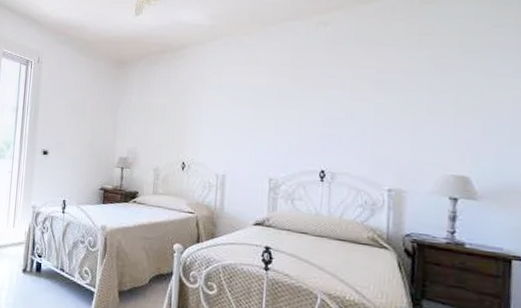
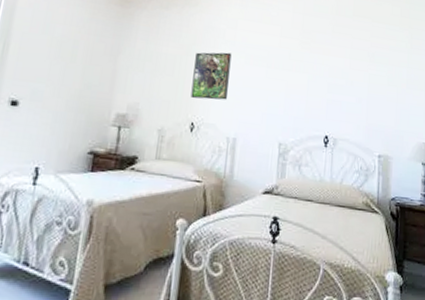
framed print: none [181,97,218,141] -> present [191,52,232,100]

